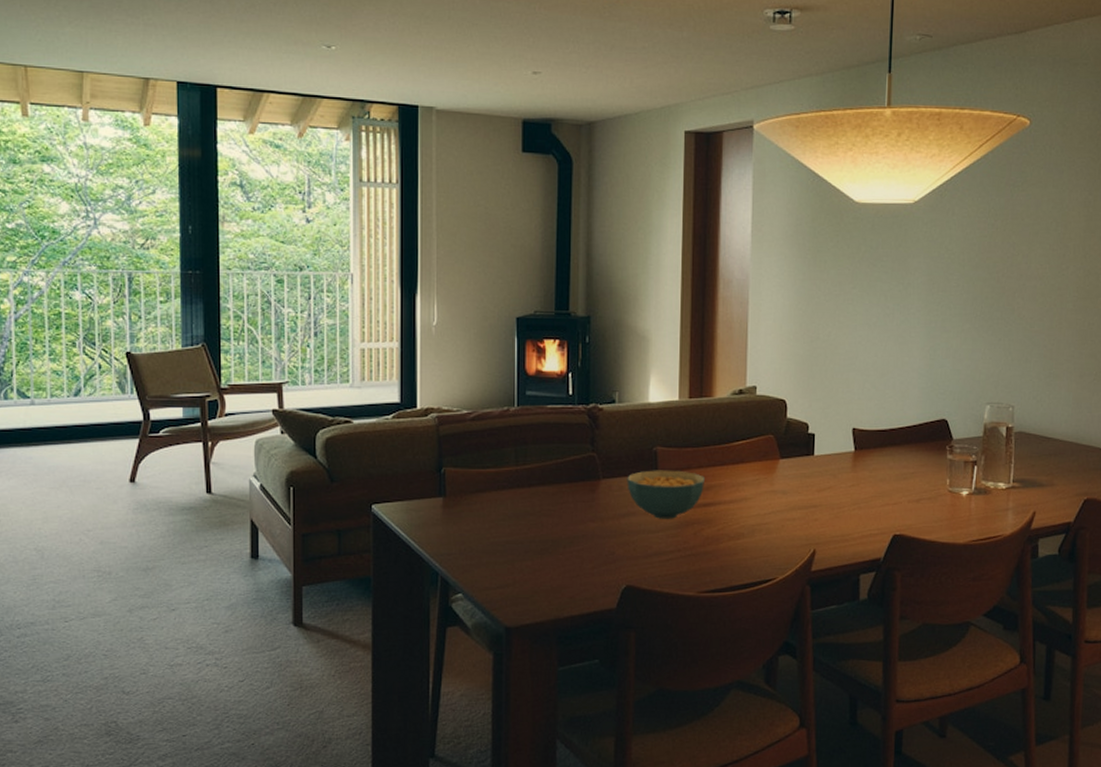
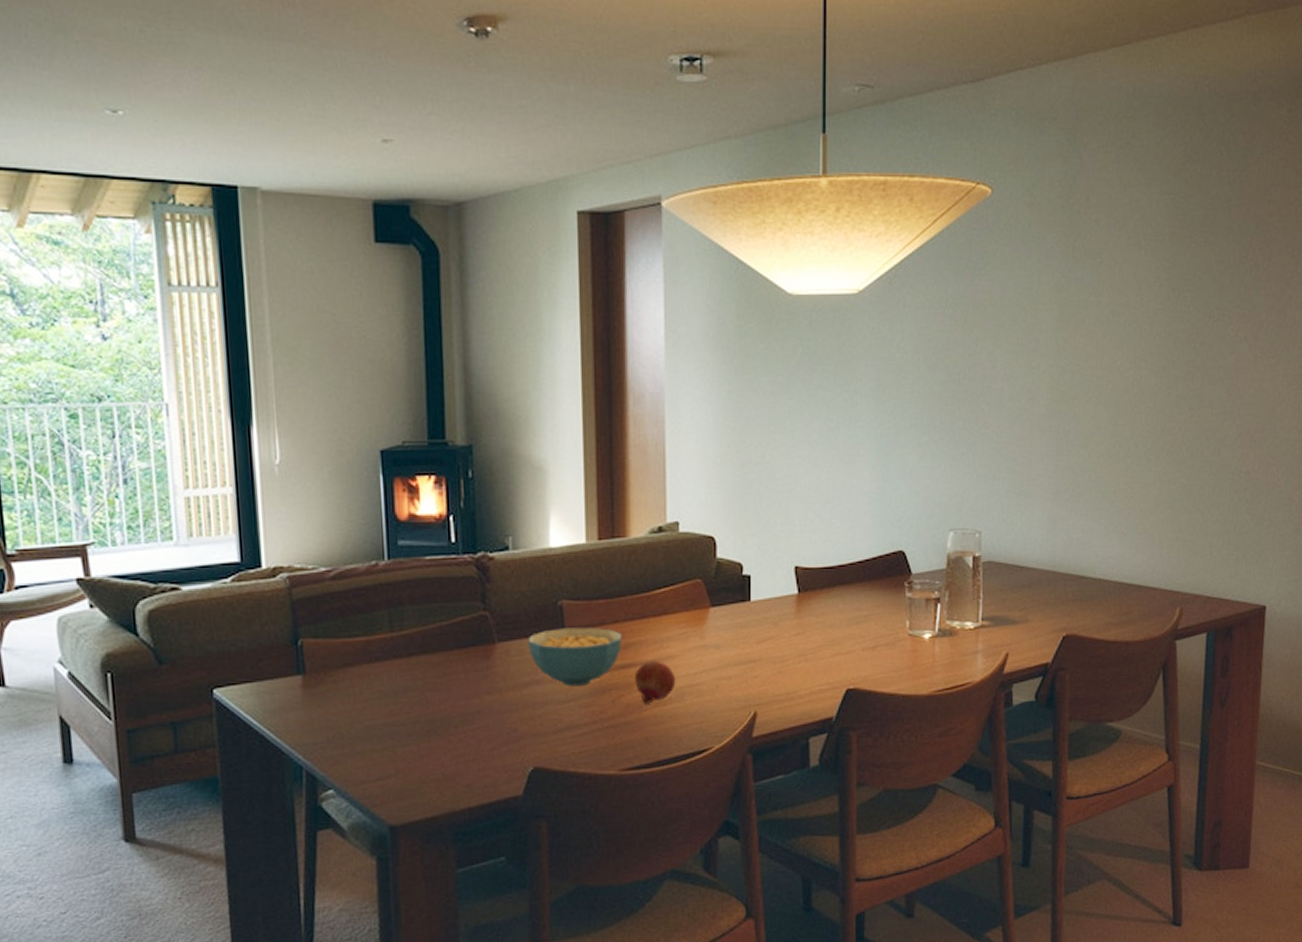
fruit: none [714,501,749,538] -> present [635,660,676,704]

